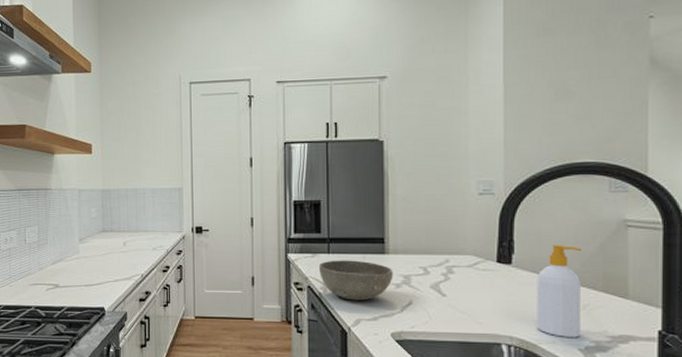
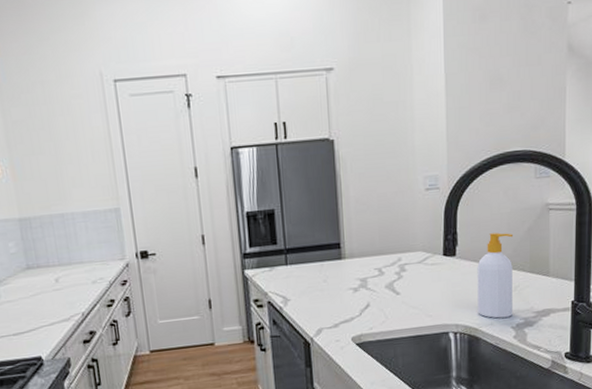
bowl: present [318,260,393,301] -> none [277,269,351,311]

